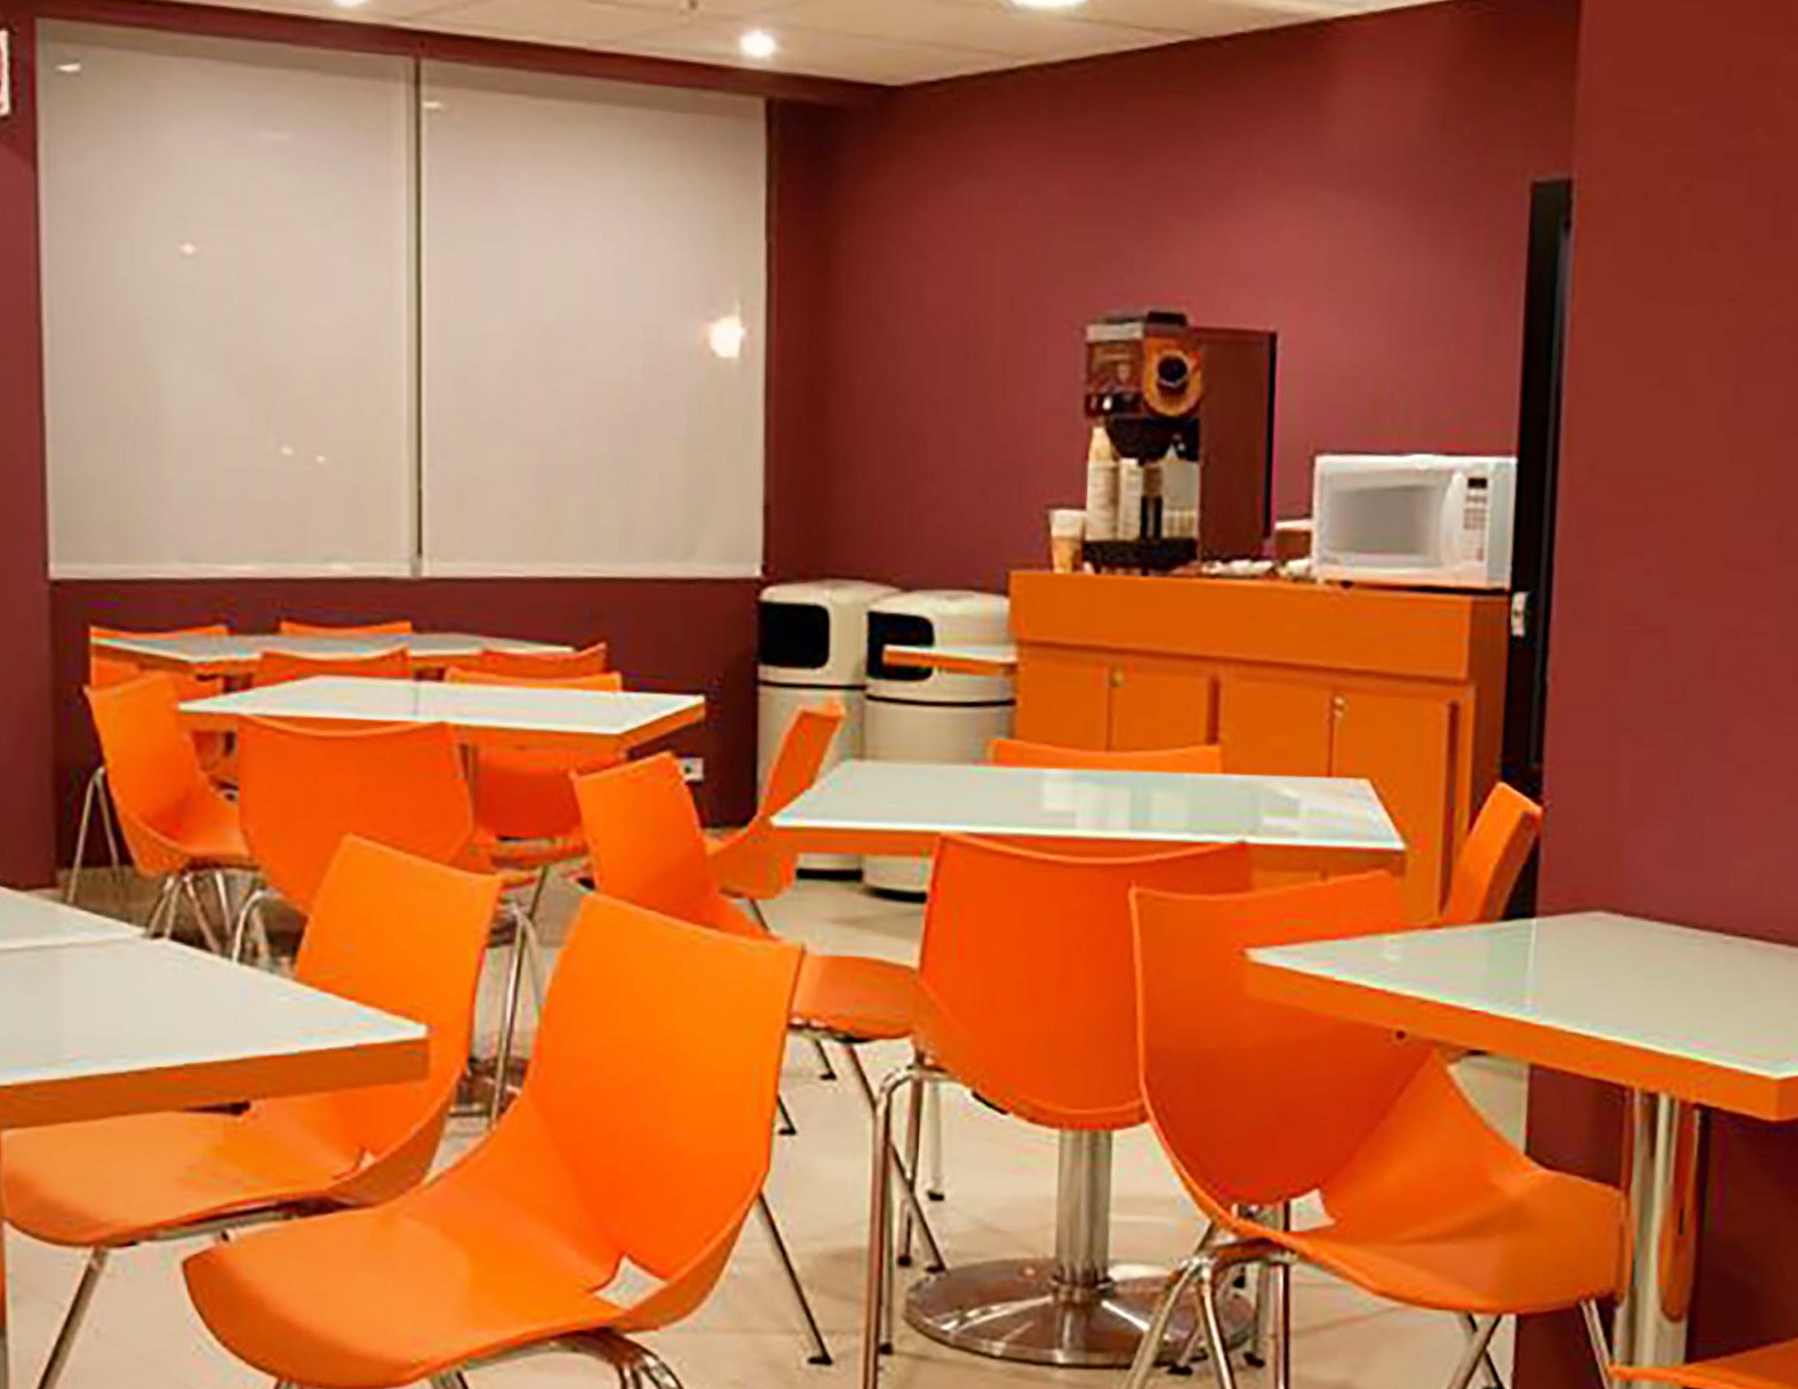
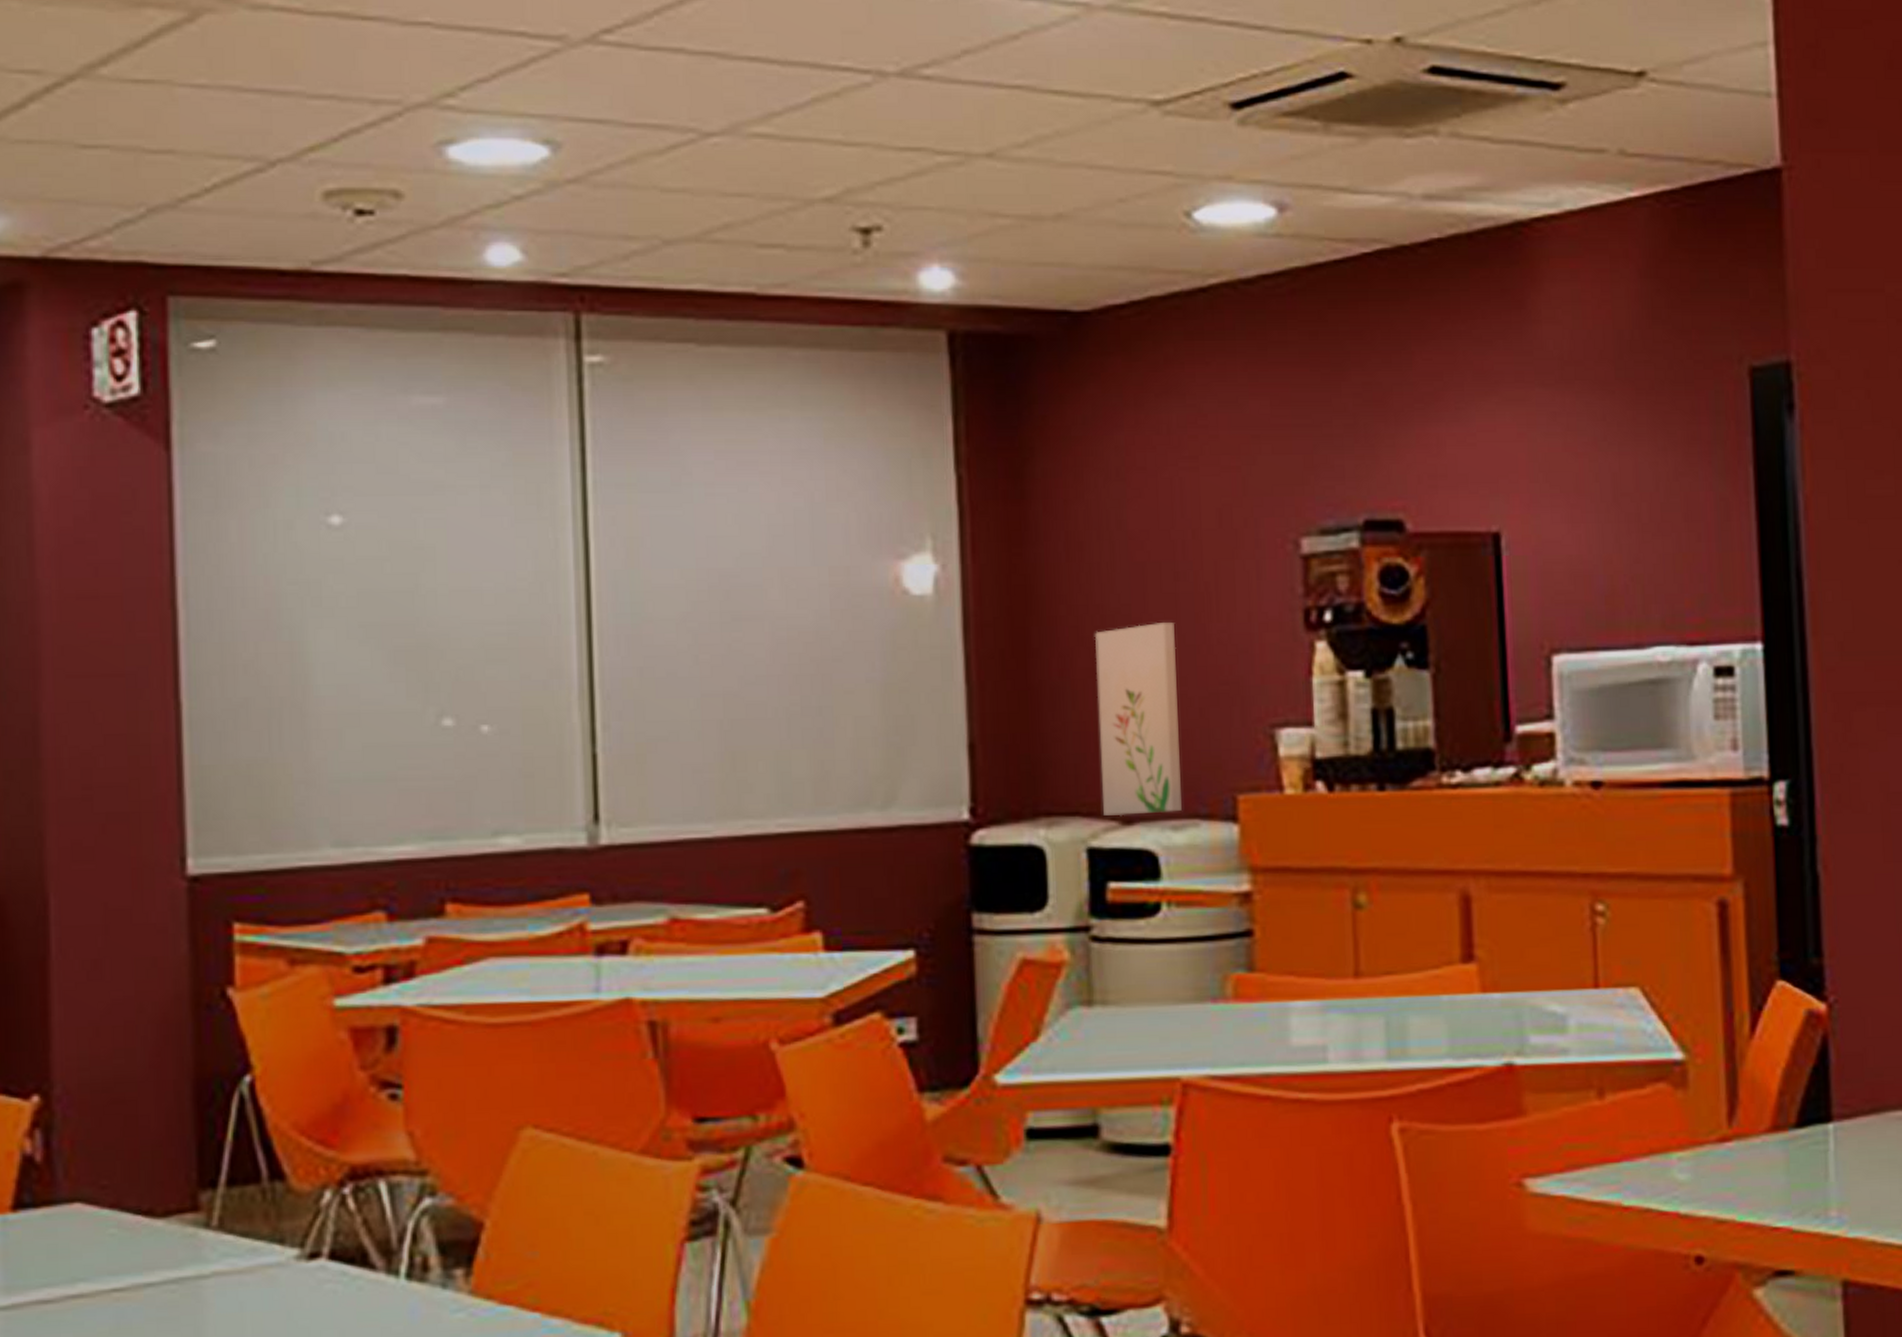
wall art: none [884,398,963,584] -> present [1094,621,1182,817]

